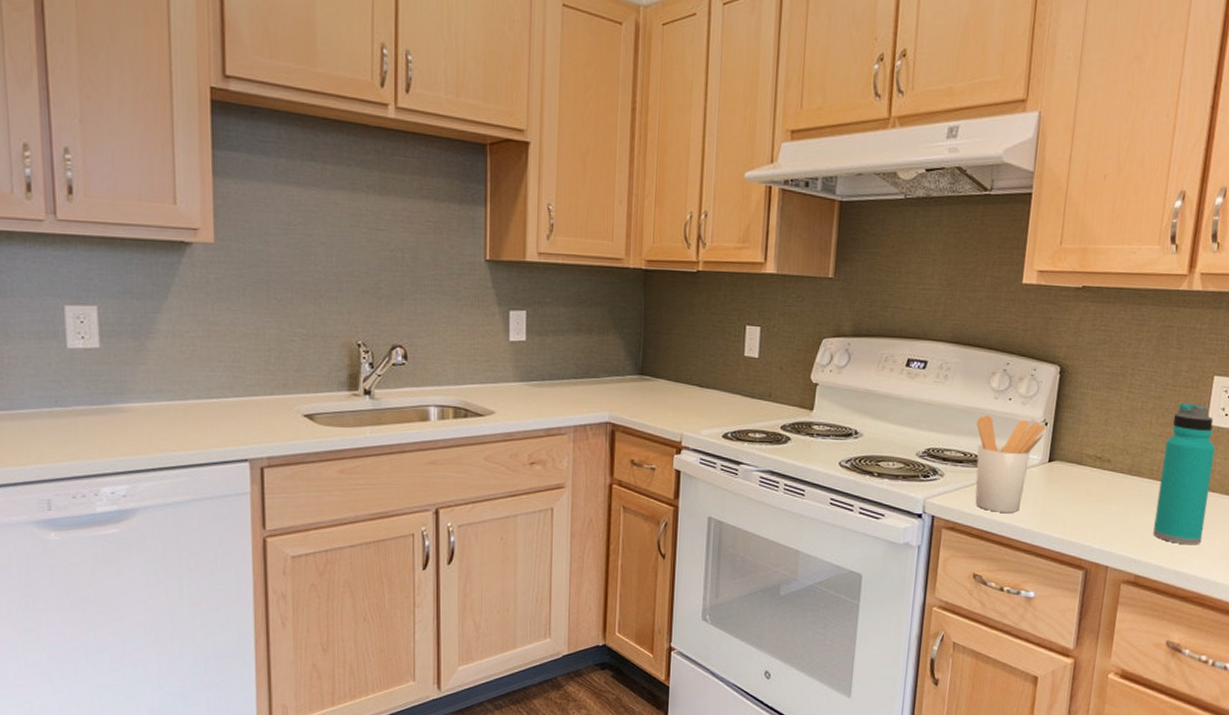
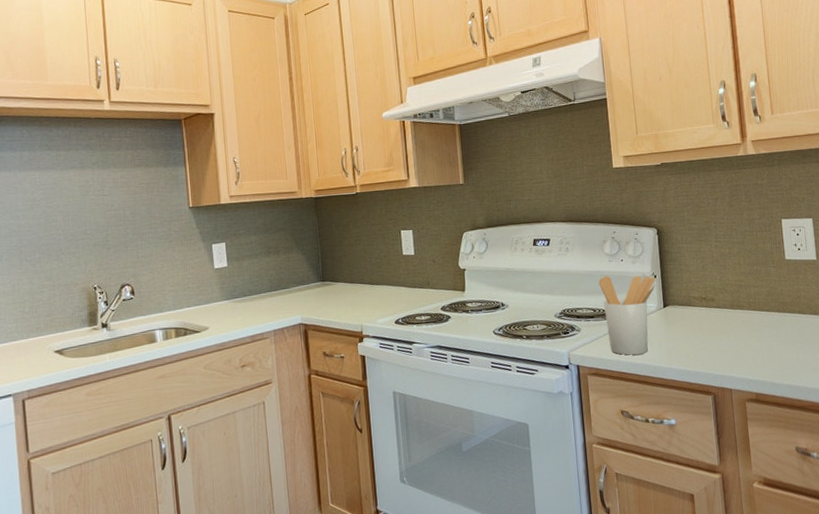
water bottle: present [1153,402,1216,545] -> none [755,243,805,362]

